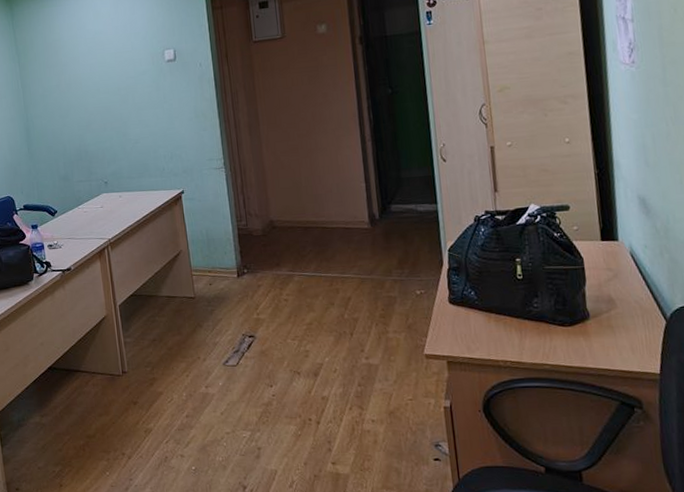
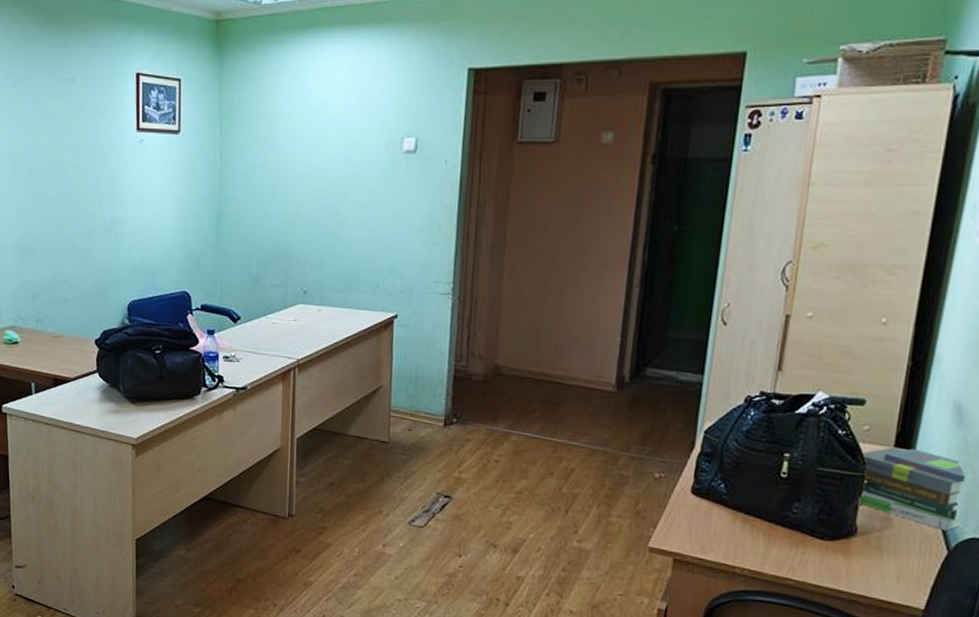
books: none [577,239,670,304] -> present [857,446,965,531]

